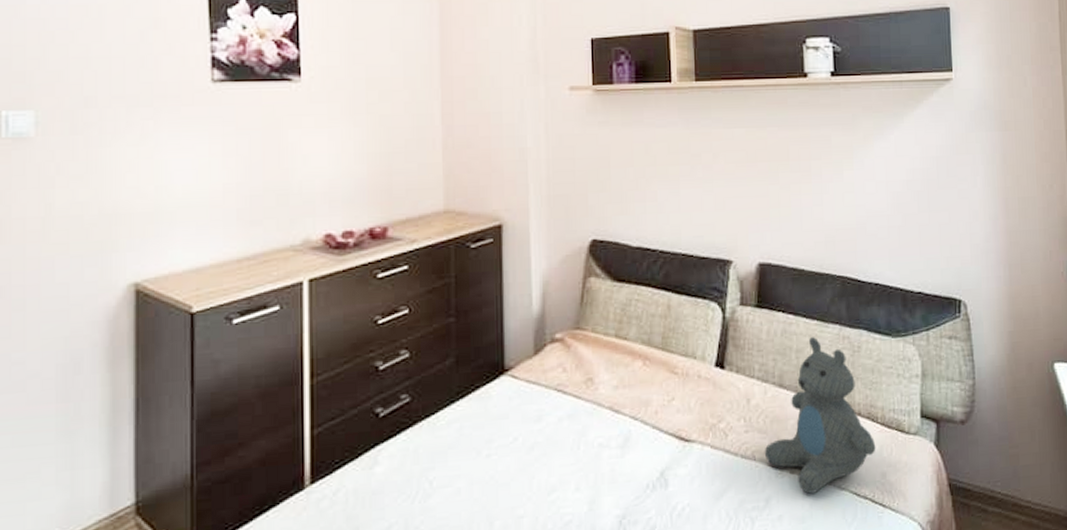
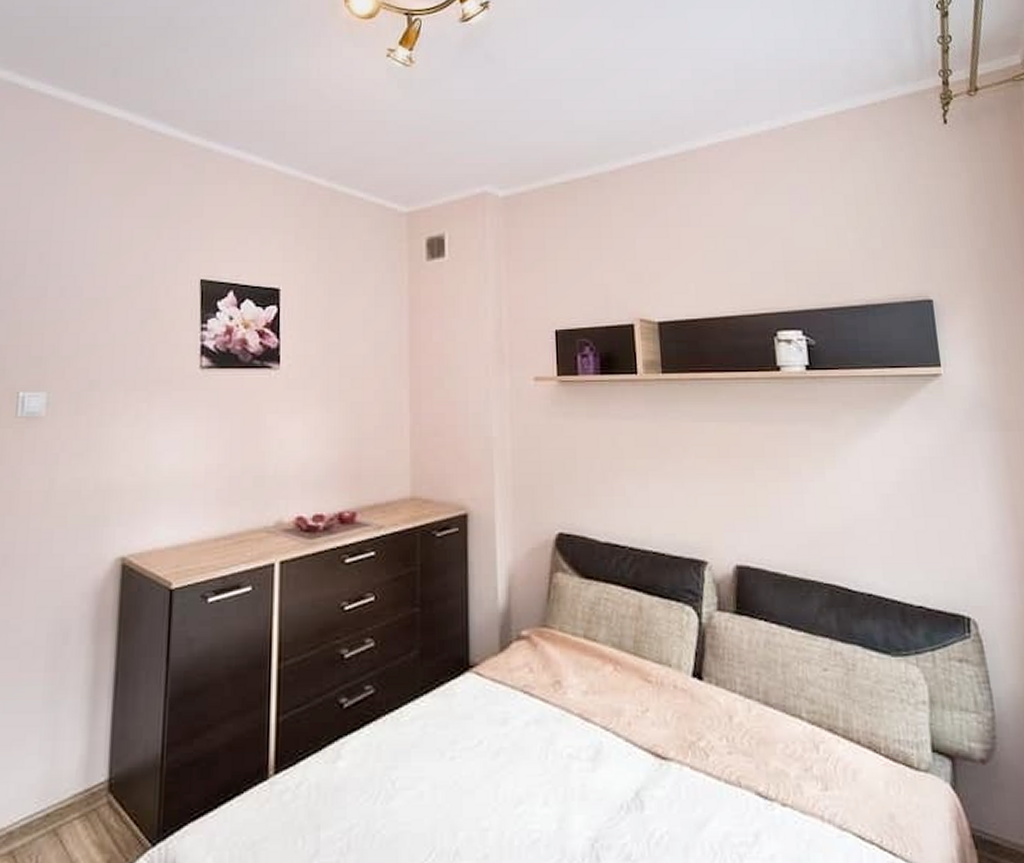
teddy bear: present [764,337,876,494] -> none [750,651,881,832]

